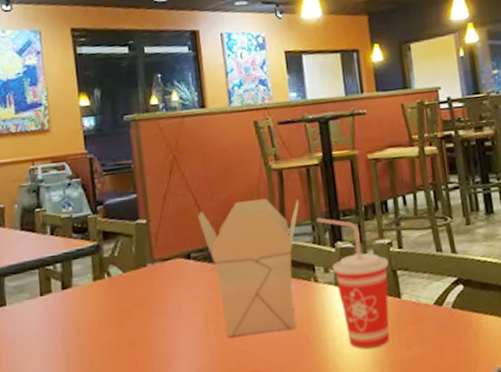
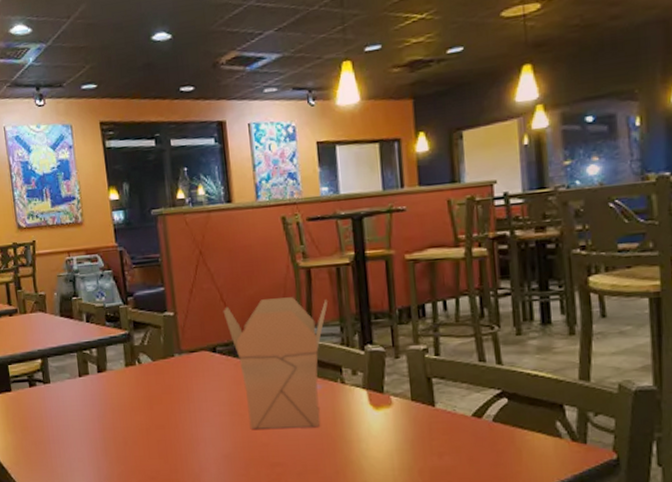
beverage cup: present [316,218,390,349] -> none [345,319,423,453]

